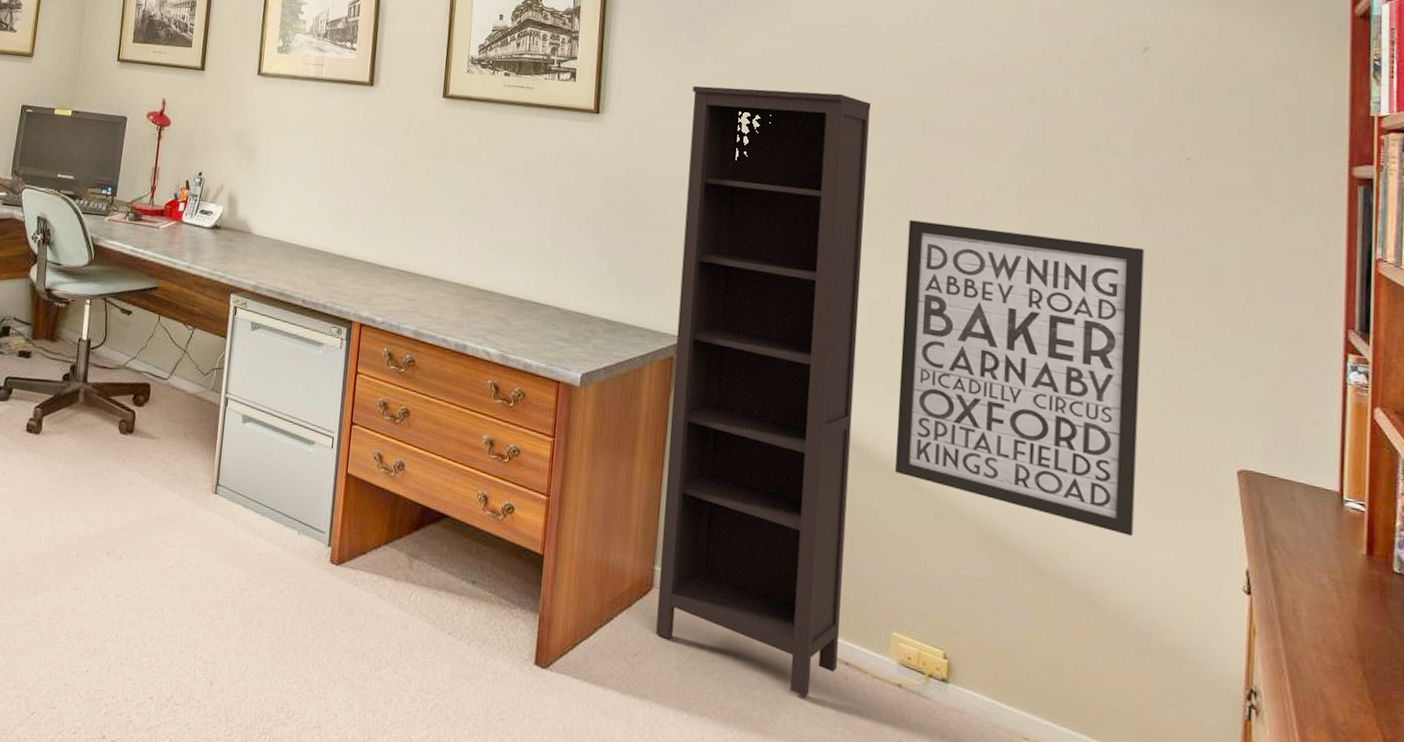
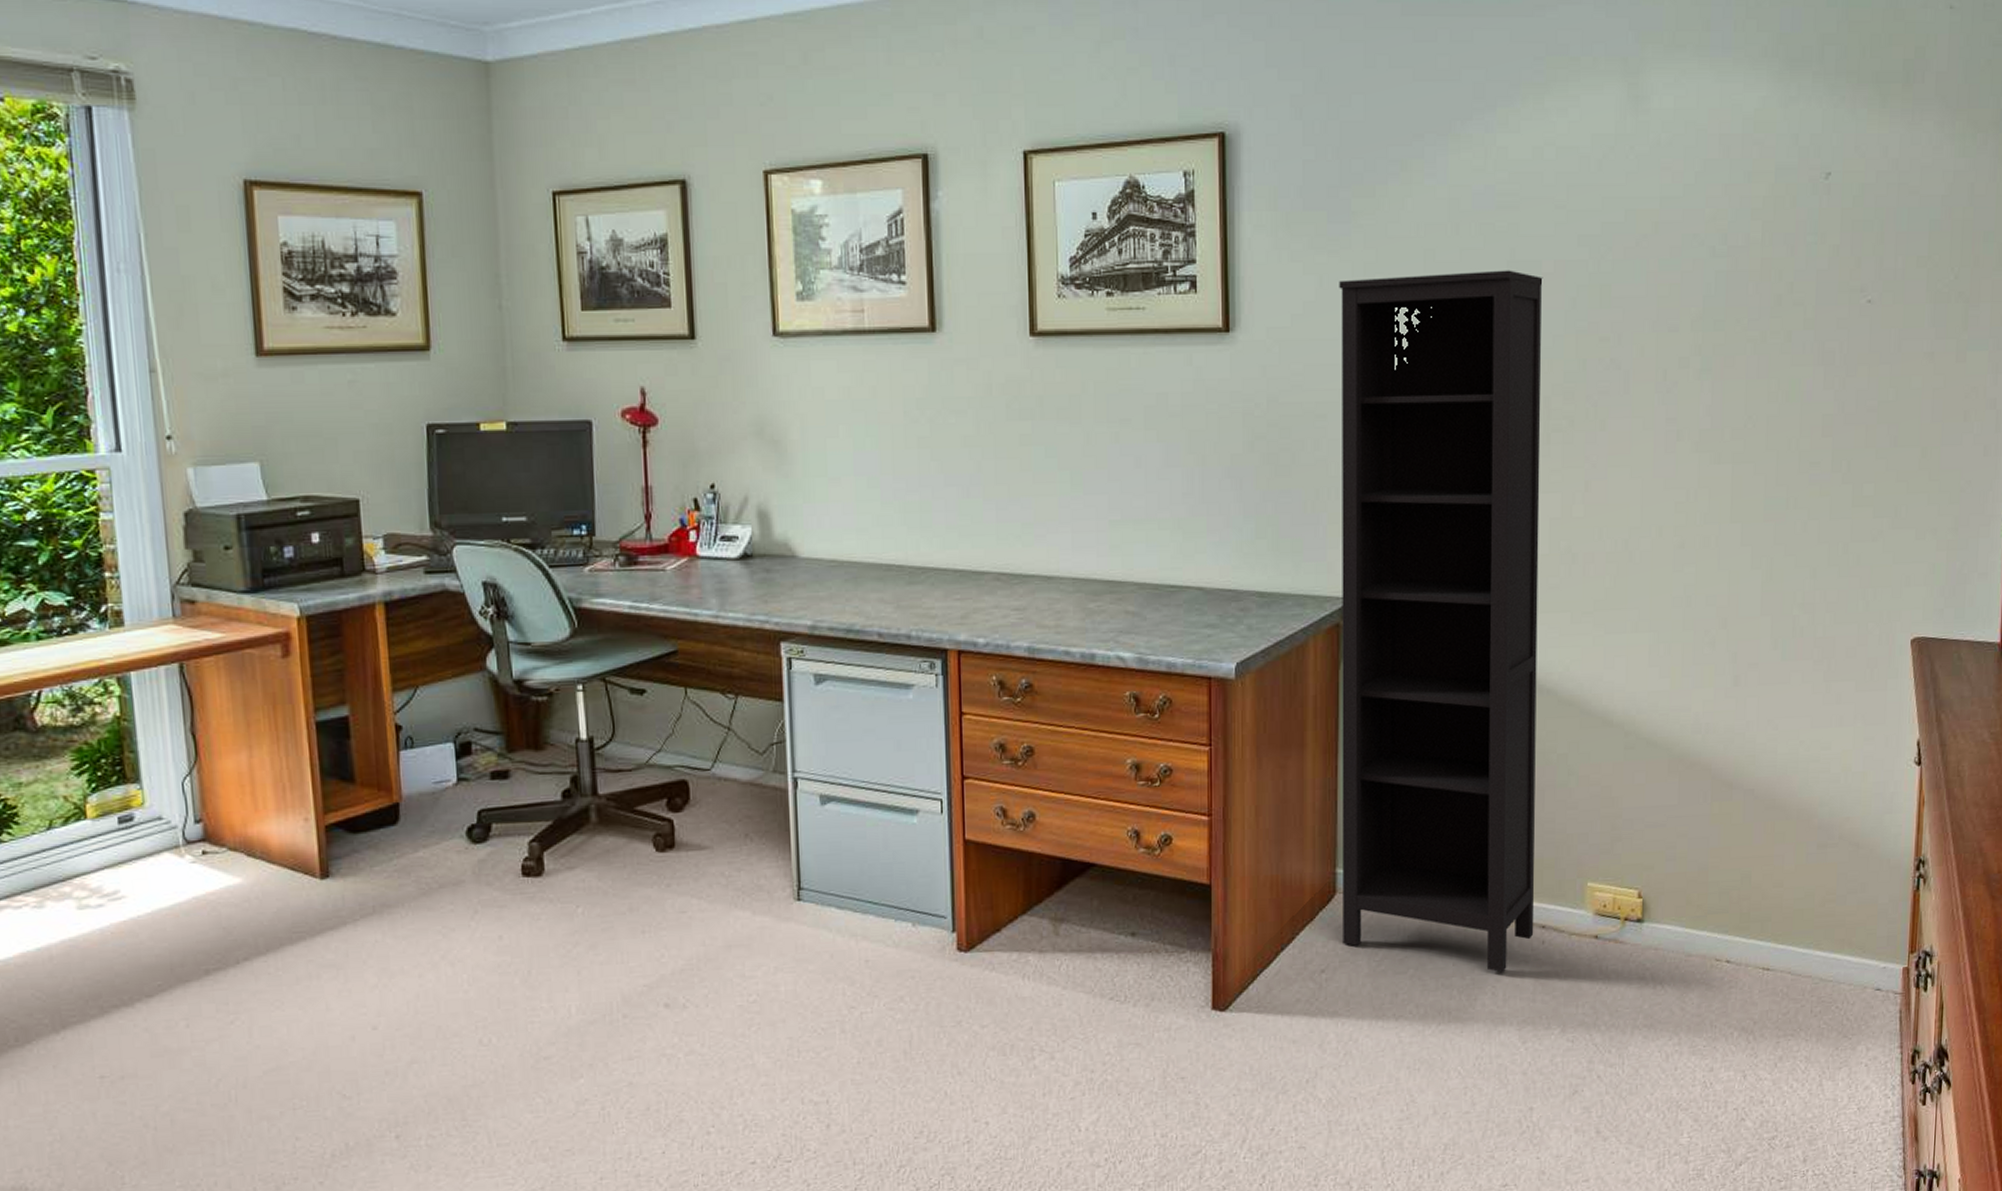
wall art: present [894,220,1145,536] -> none [1583,411,1826,729]

